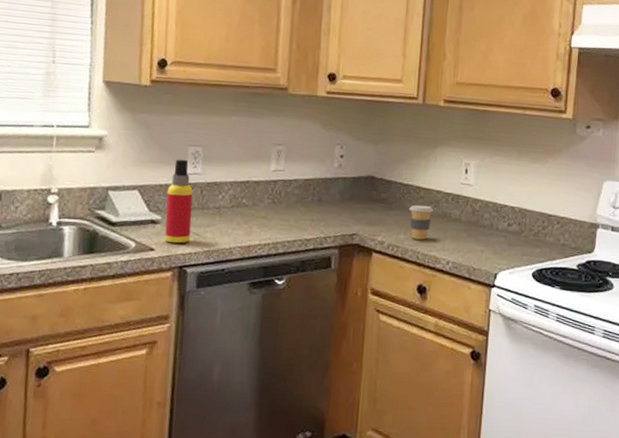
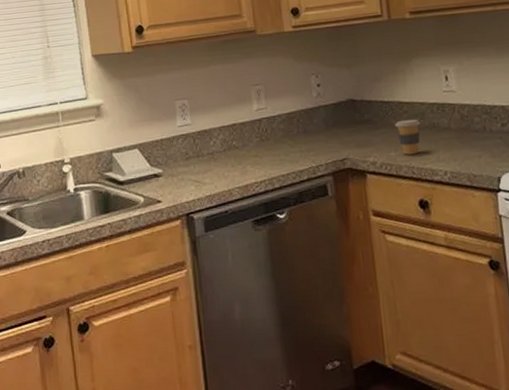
spray bottle: present [164,159,193,244] -> none [163,113,191,193]

